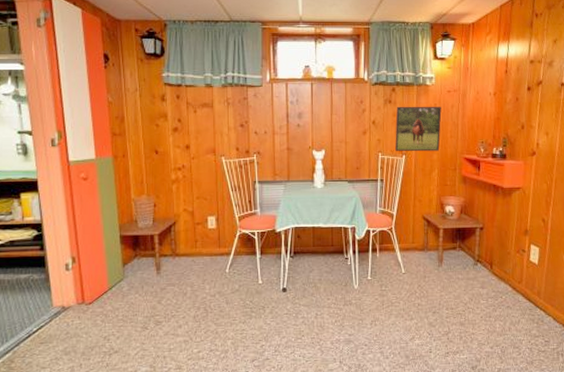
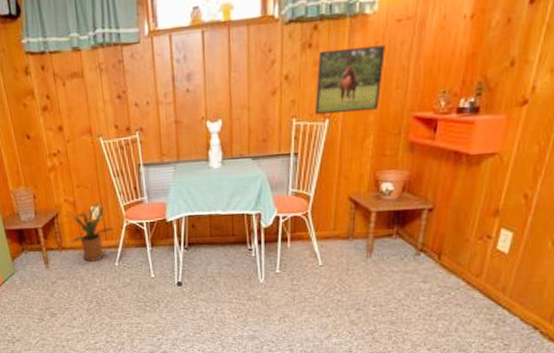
house plant: none [181,211,229,268] -> present [64,200,115,262]

